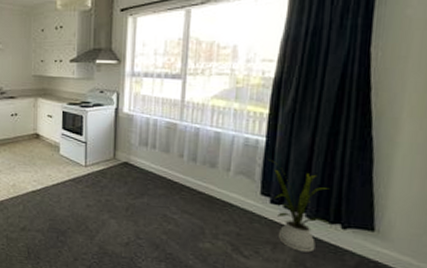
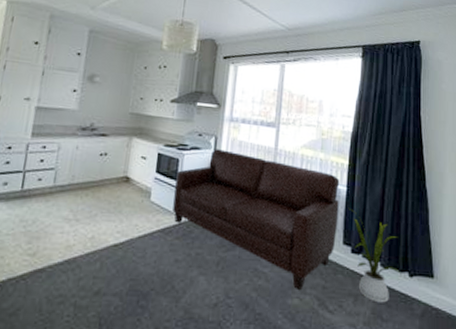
sofa: none [81,104,258,236] -> present [172,149,340,291]

